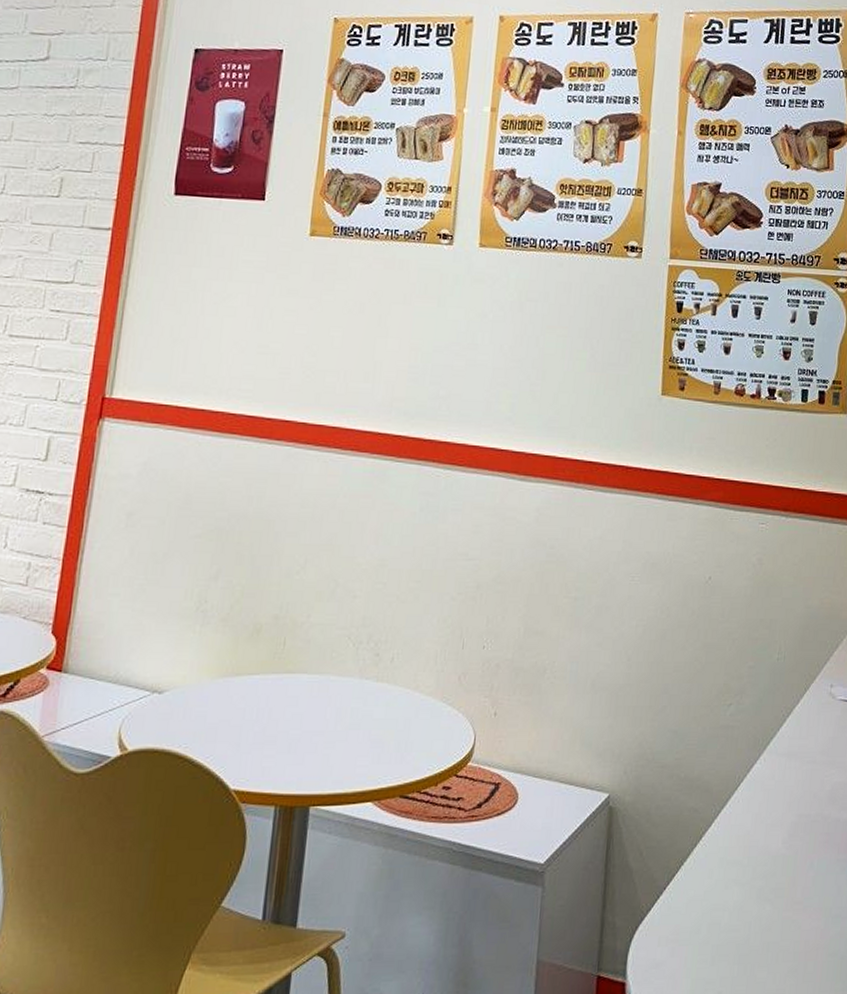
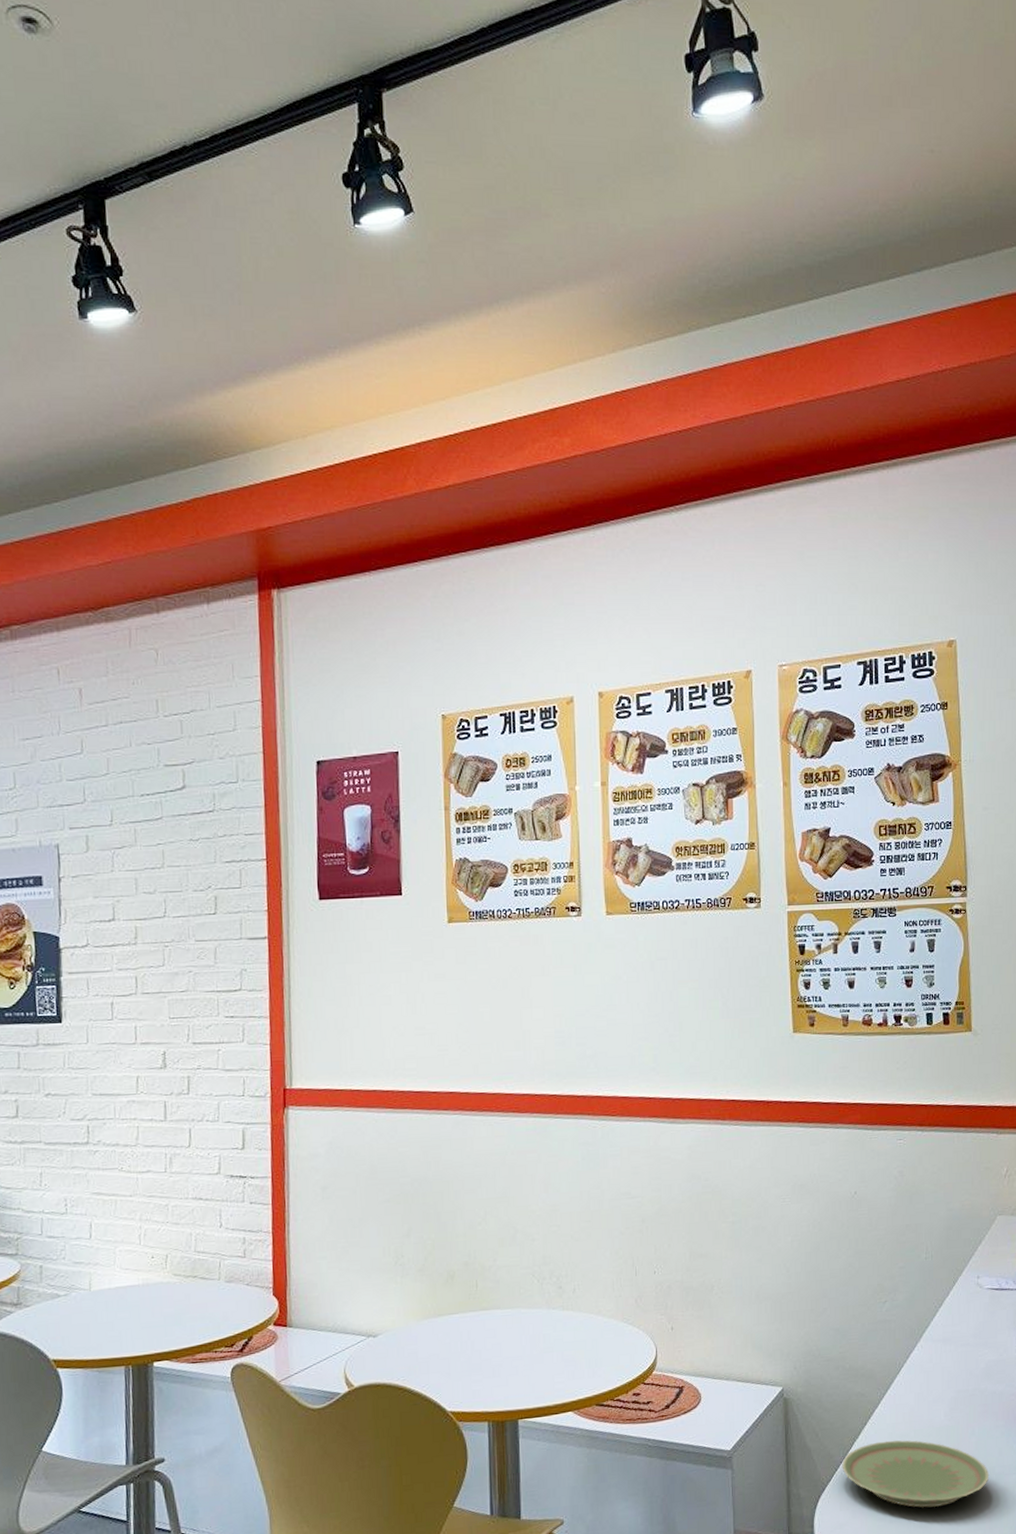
plate: none [665,867,825,951] -> present [842,1440,990,1508]

